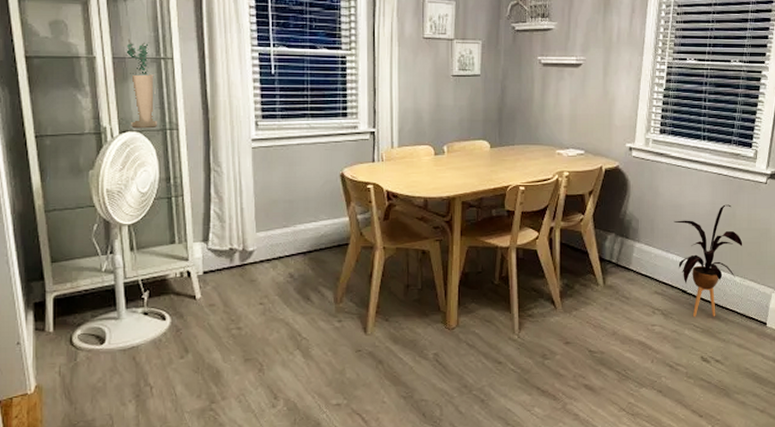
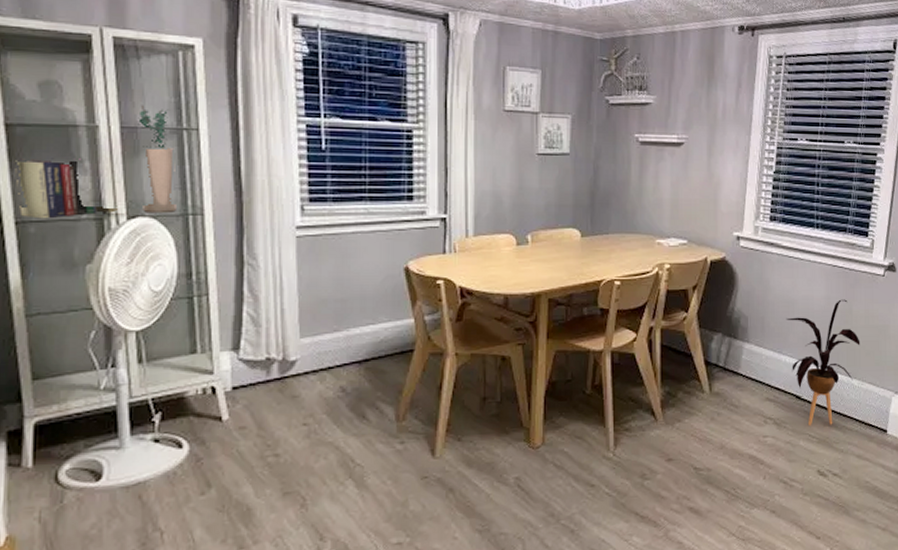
books: none [34,84,113,134] -> present [15,158,119,219]

